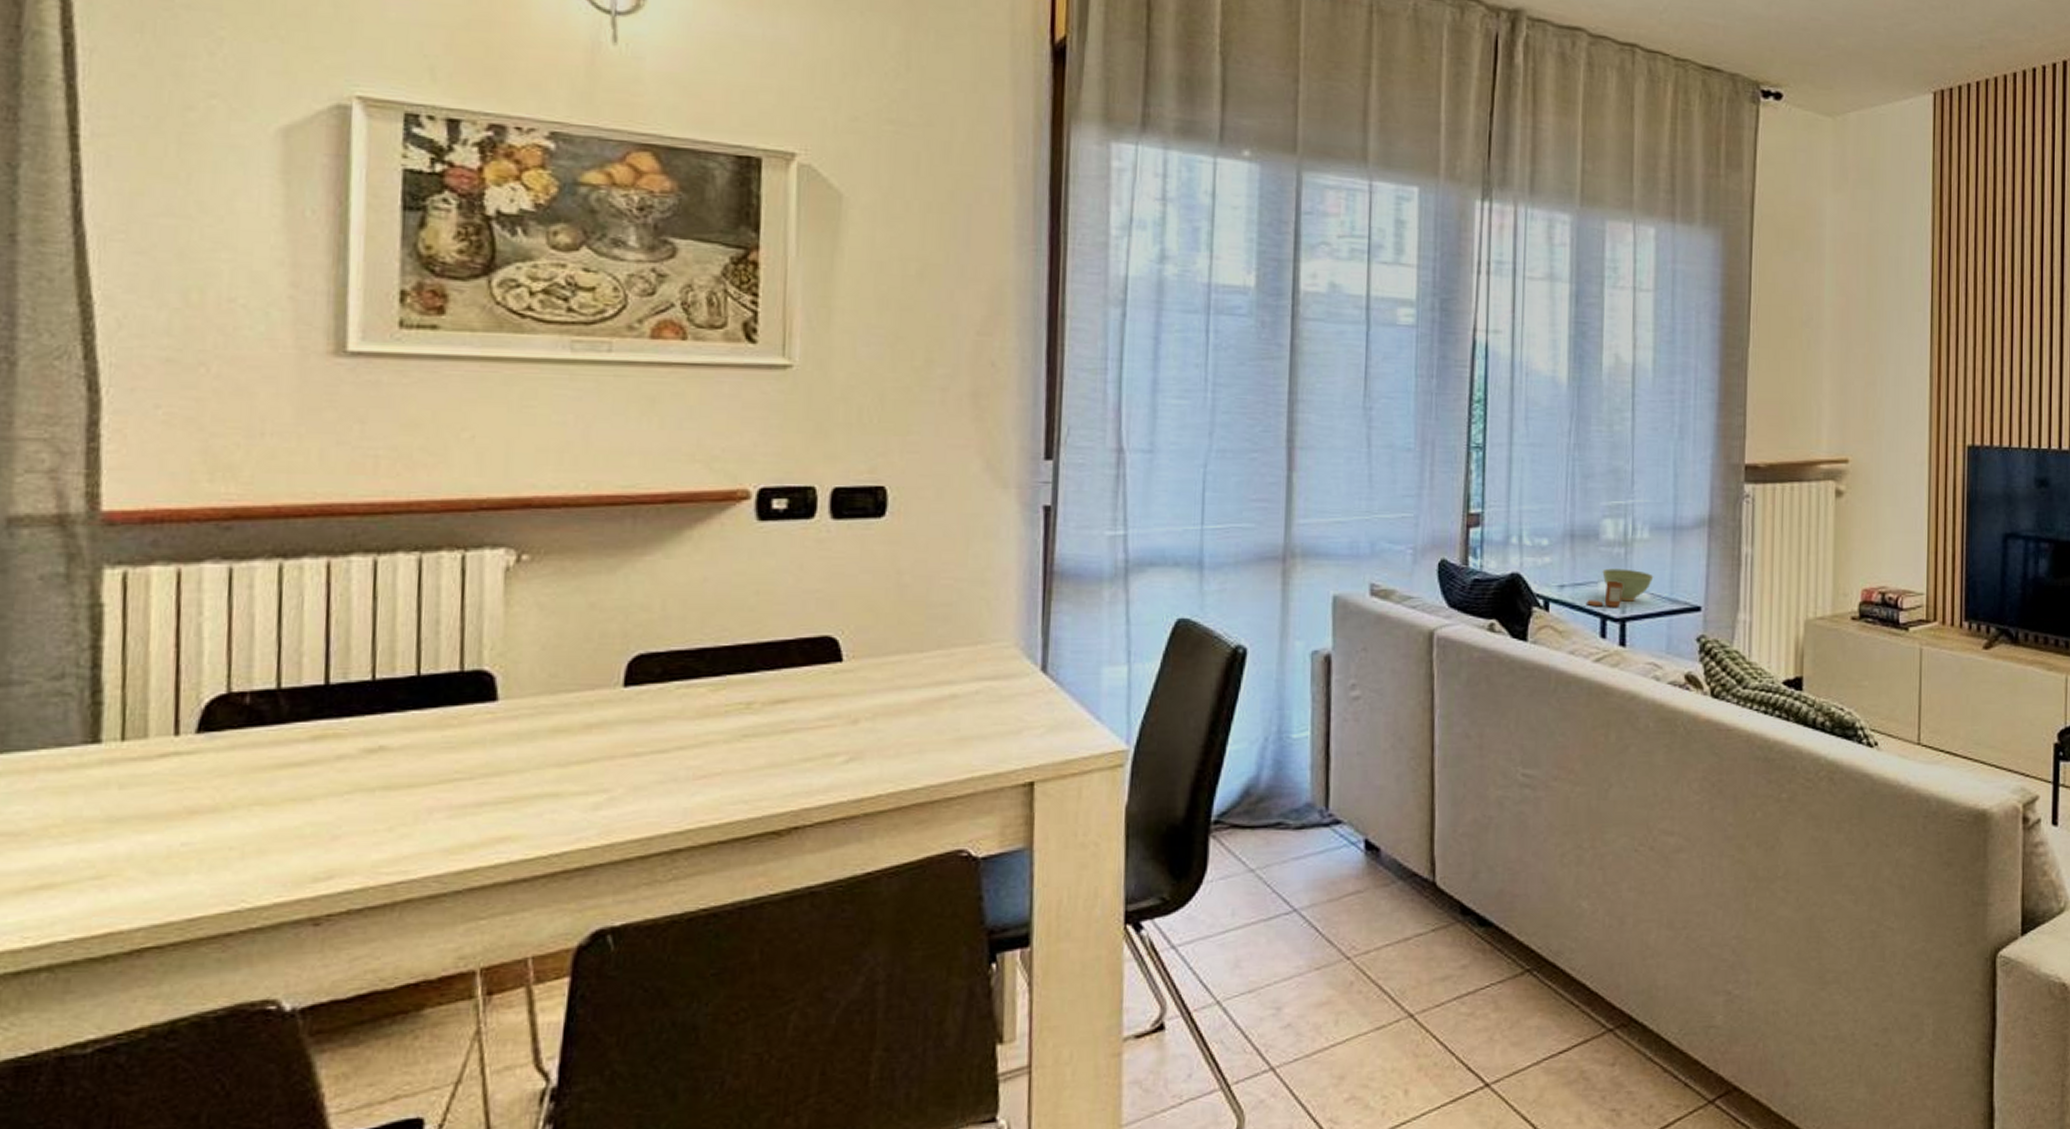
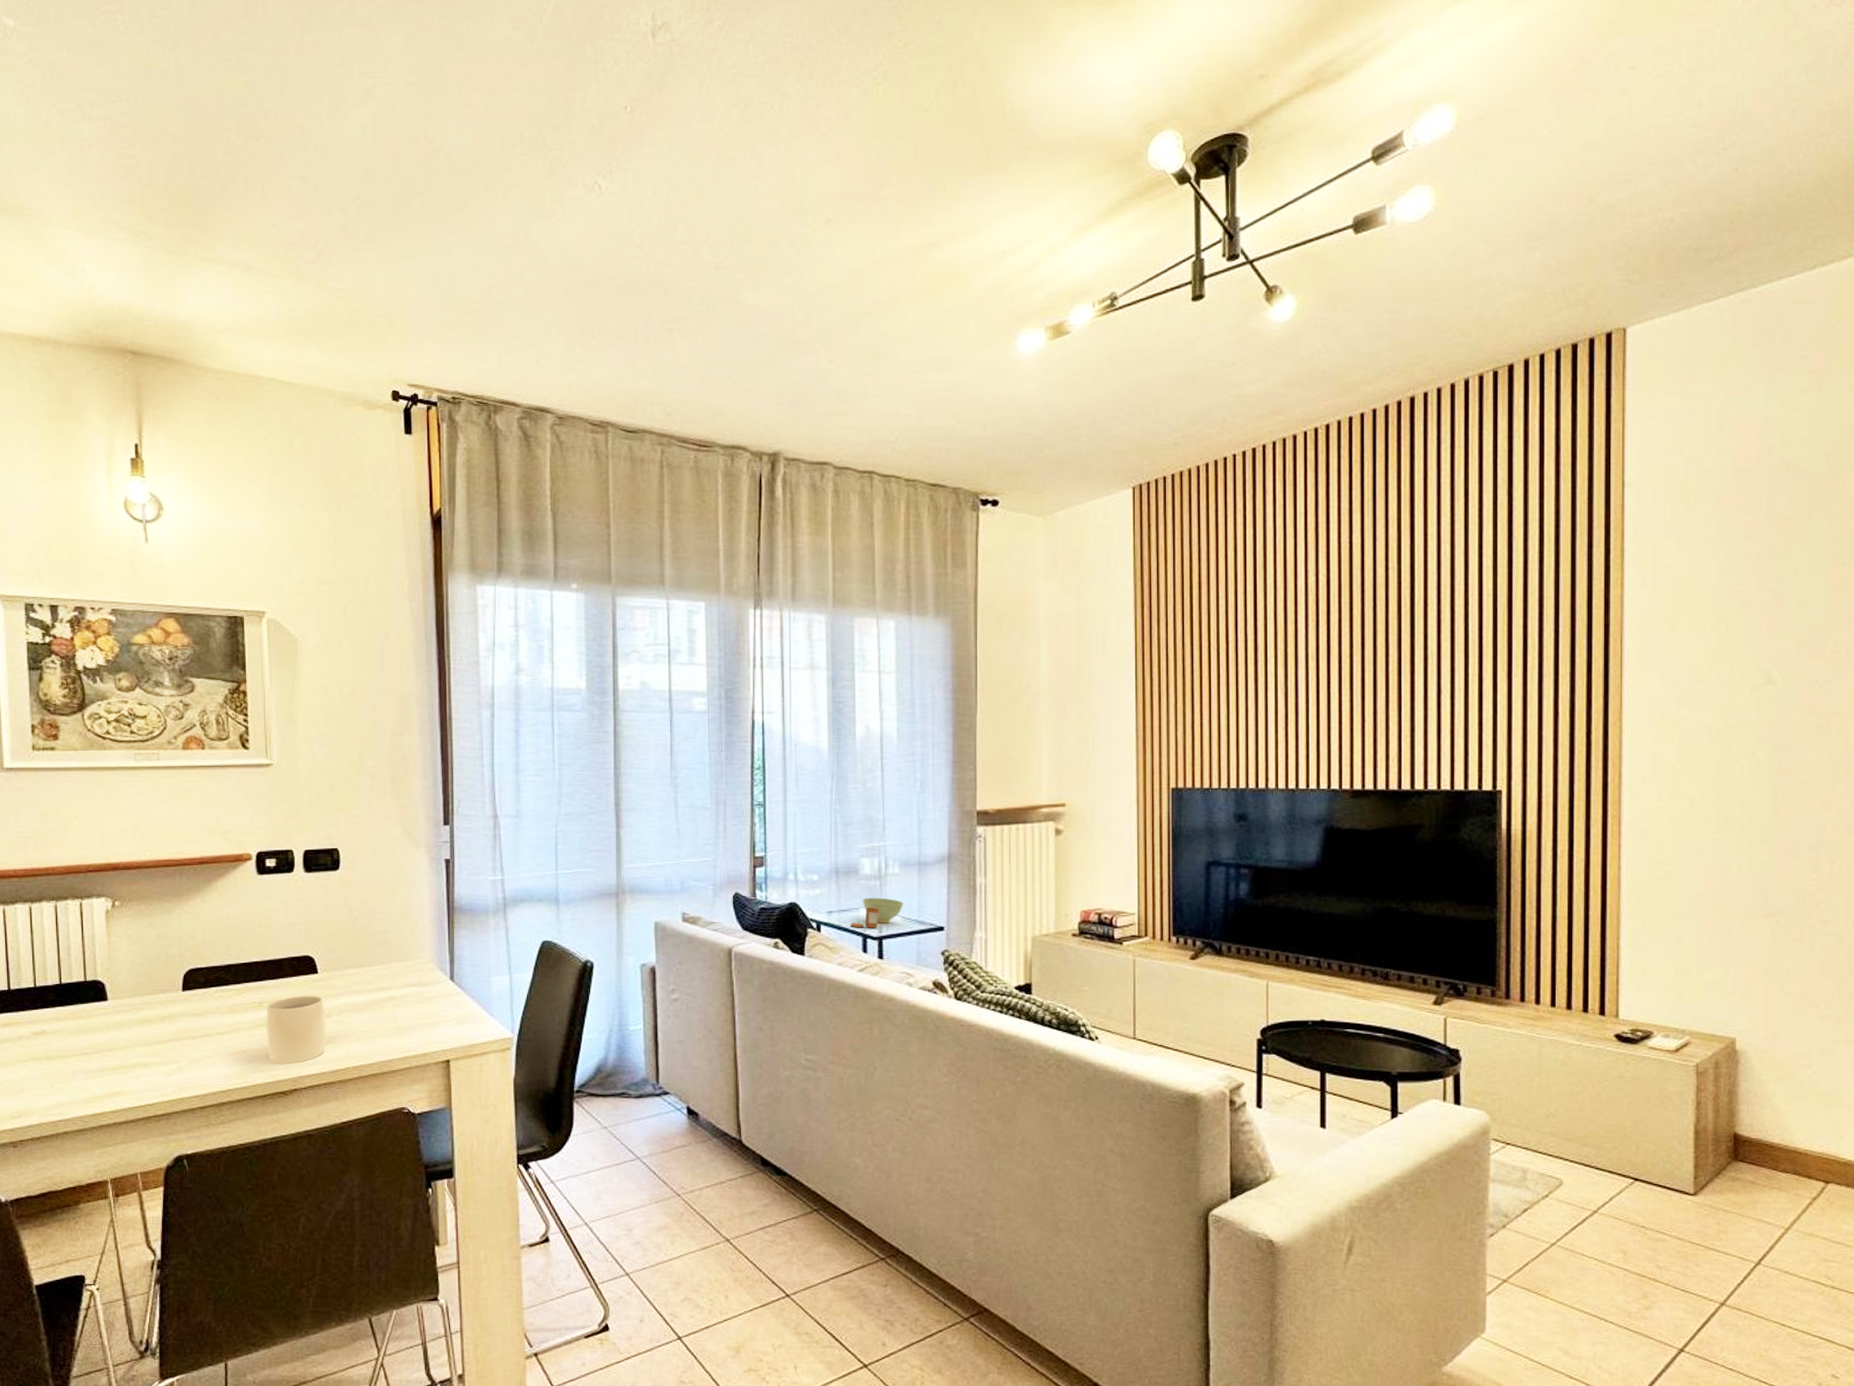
mug: none [755,692,851,791] -> present [266,995,326,1064]

